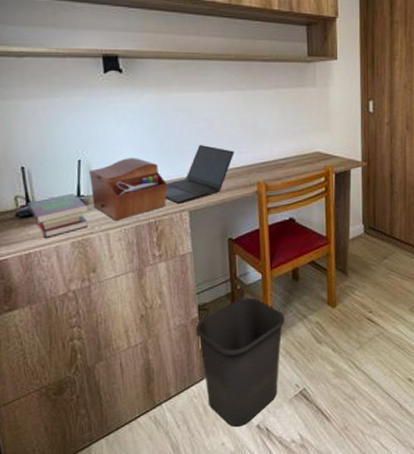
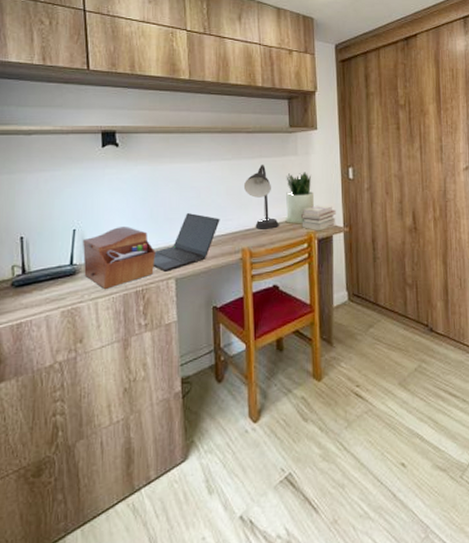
books: present [27,193,88,238] -> none [23,262,78,307]
waste bin: present [195,297,285,427] -> none [178,369,270,518]
desk lamp: none [258,96,296,163] -> present [243,165,279,229]
planter: none [301,104,333,158] -> present [284,172,315,225]
books: none [319,139,355,166] -> present [301,205,336,231]

